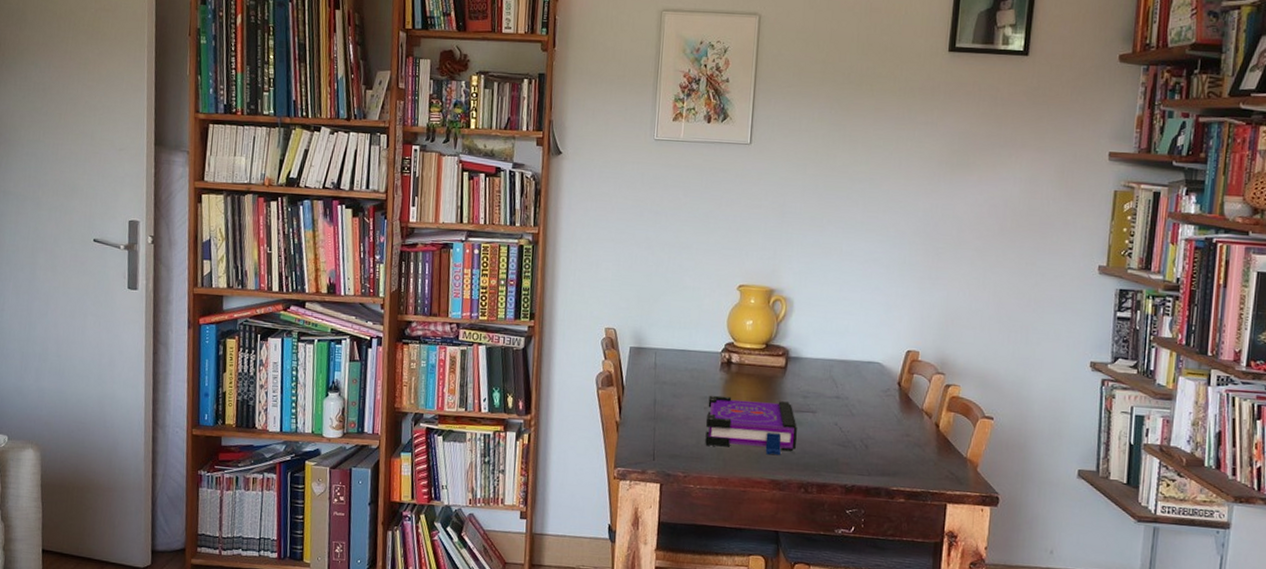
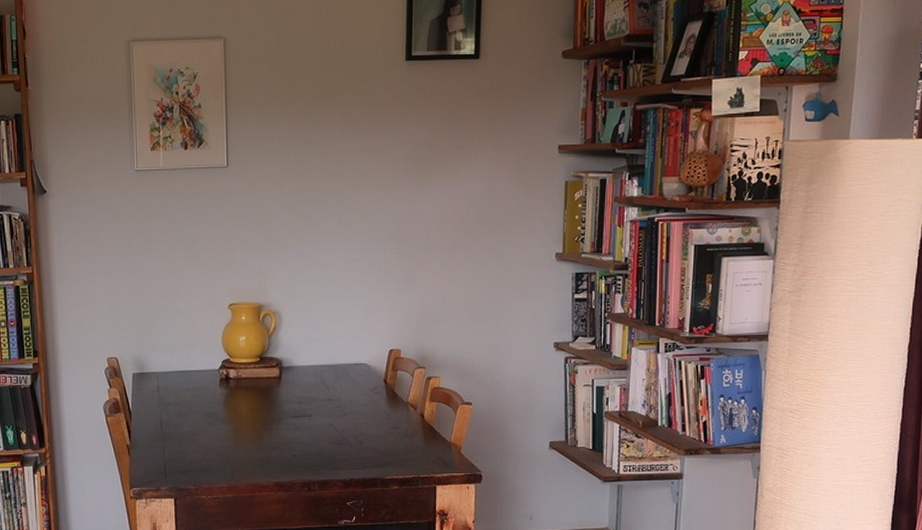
board game: present [705,395,797,456] -> none [211,409,296,460]

